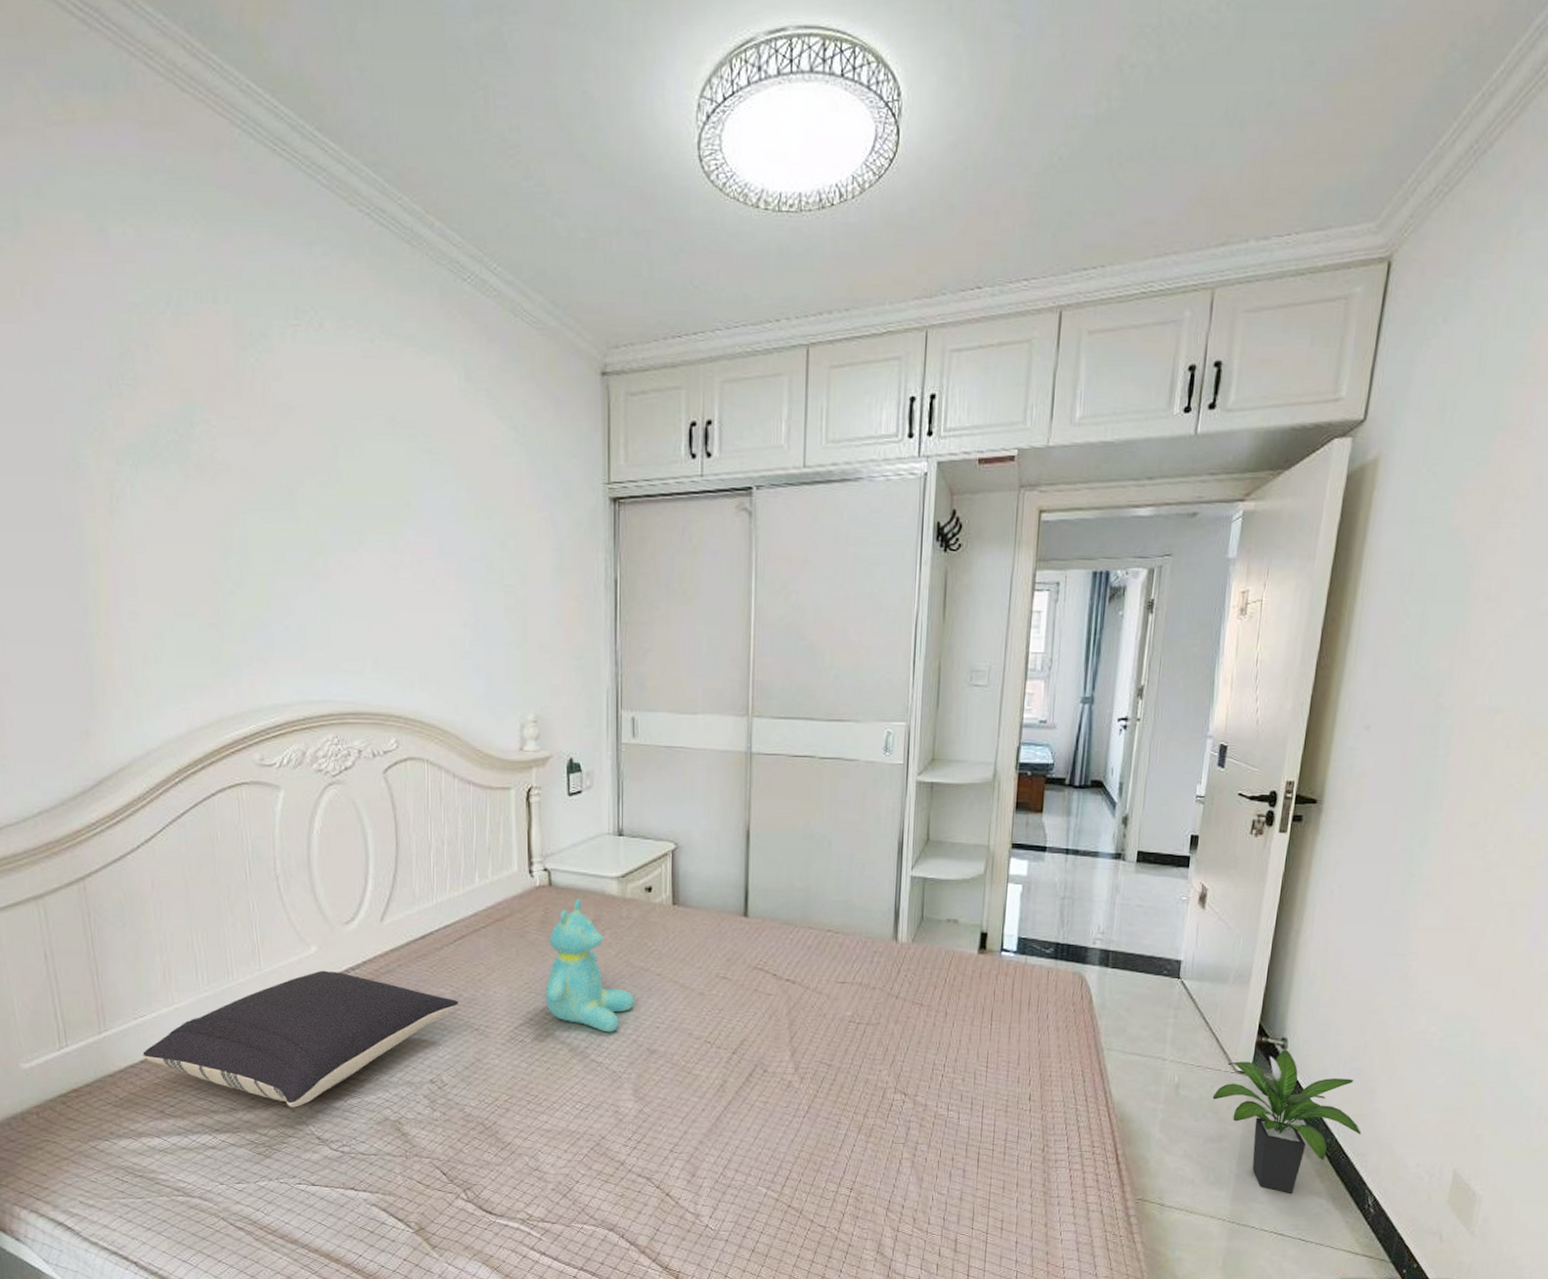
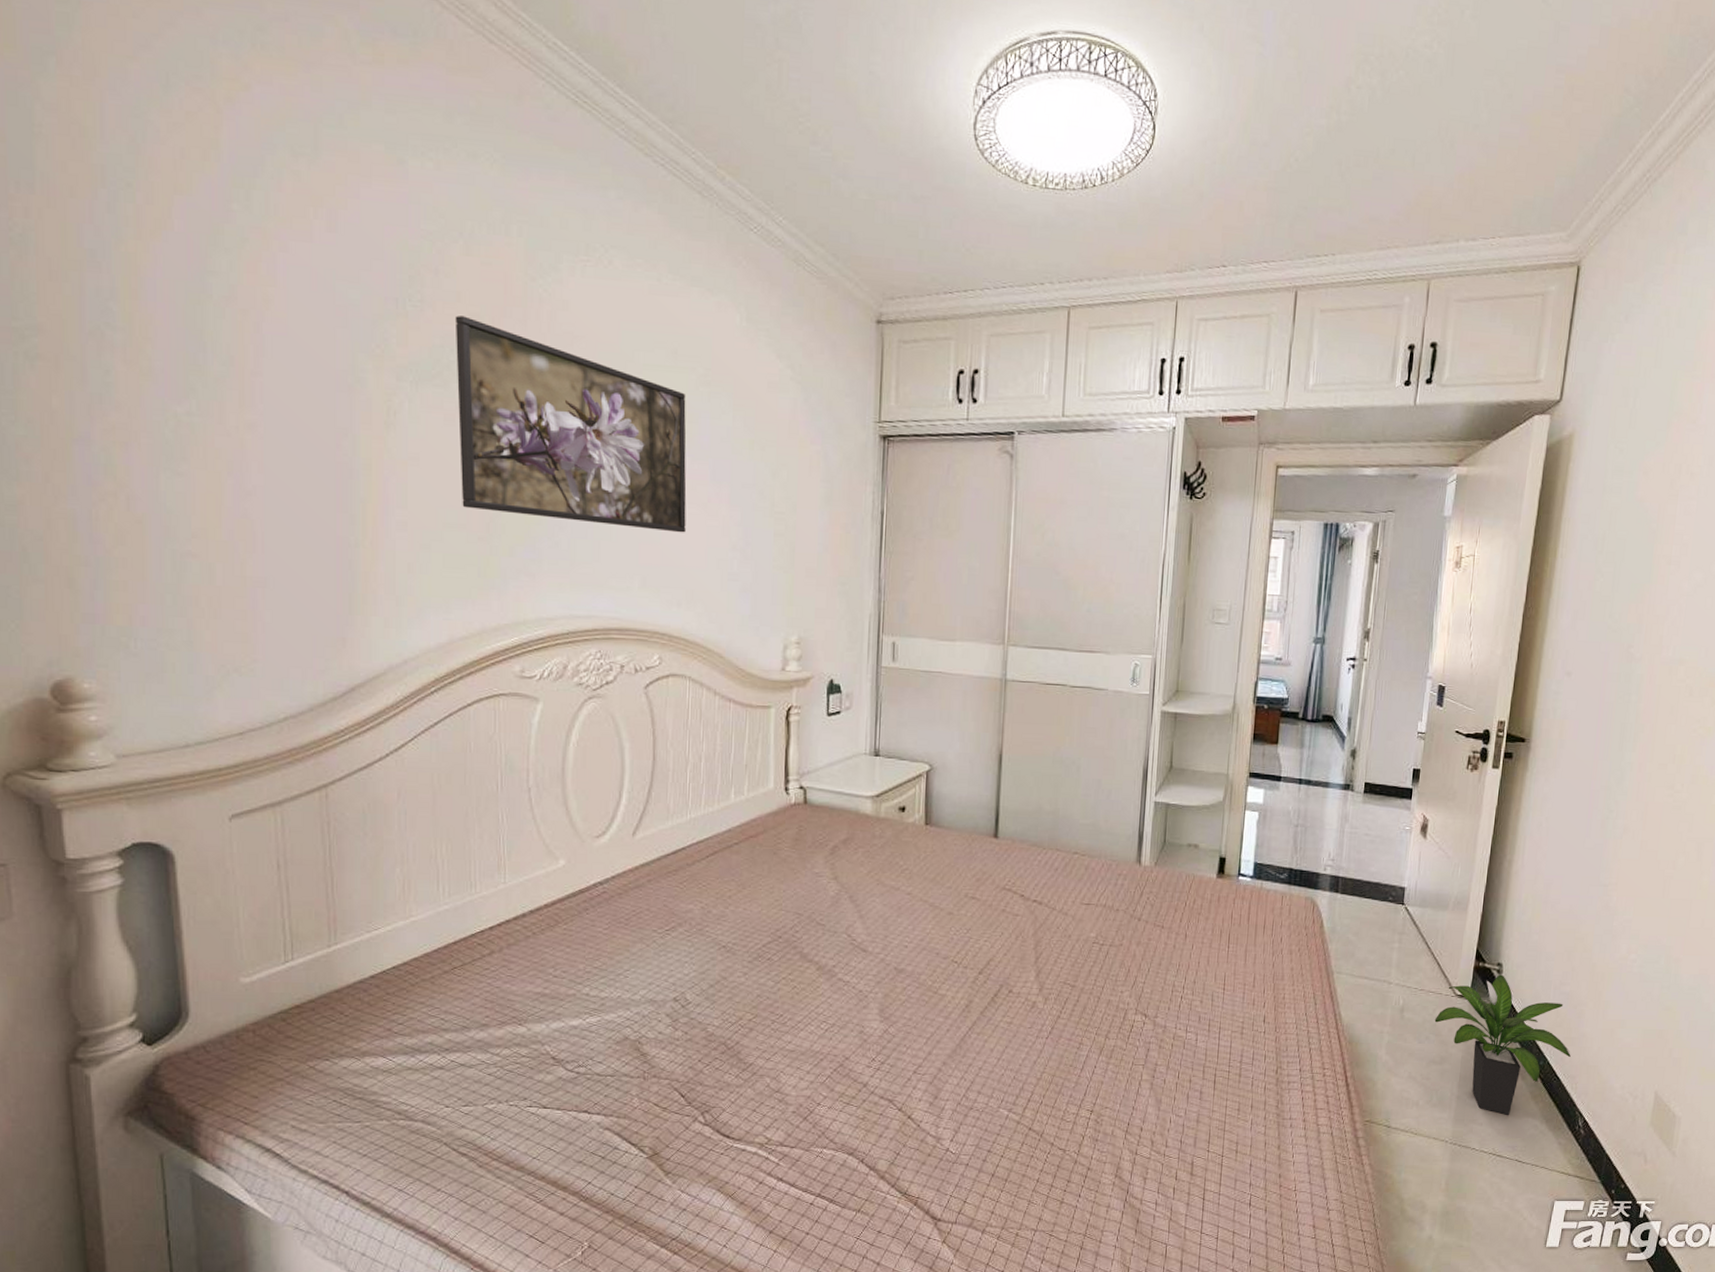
pillow: present [142,970,459,1107] -> none [373,884,708,1026]
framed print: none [168,392,415,611] -> present [455,315,687,533]
teddy bear: present [546,898,634,1033] -> none [795,816,884,951]

